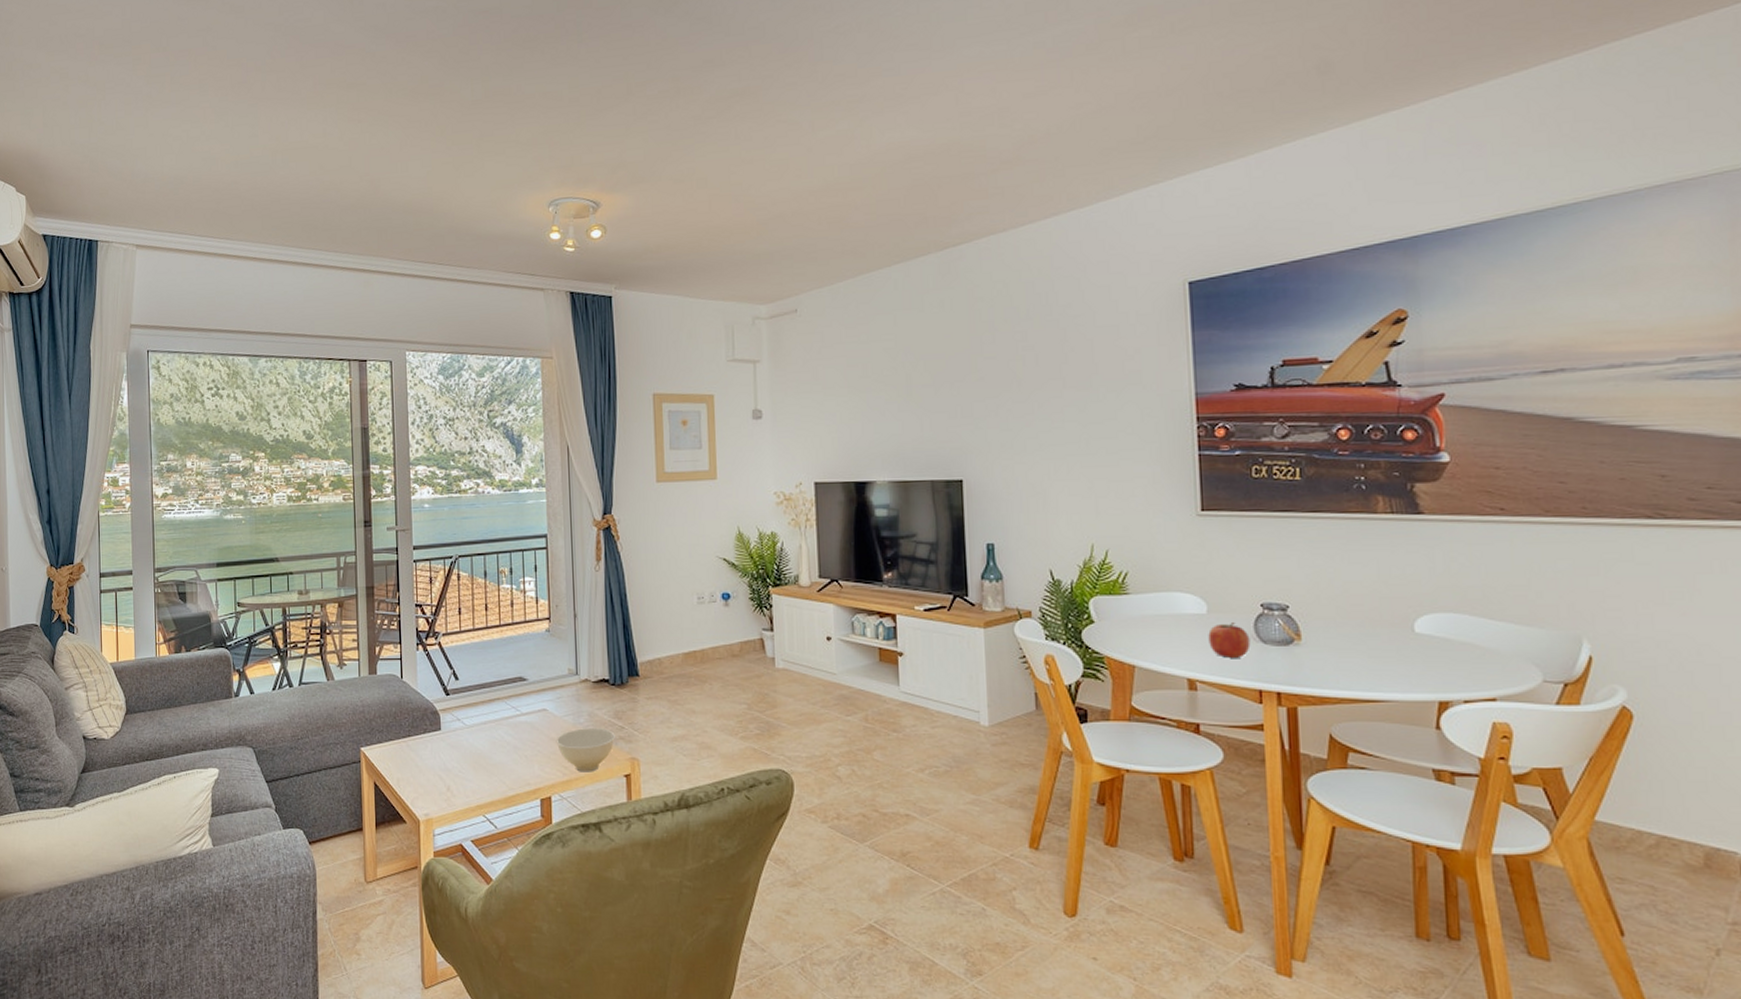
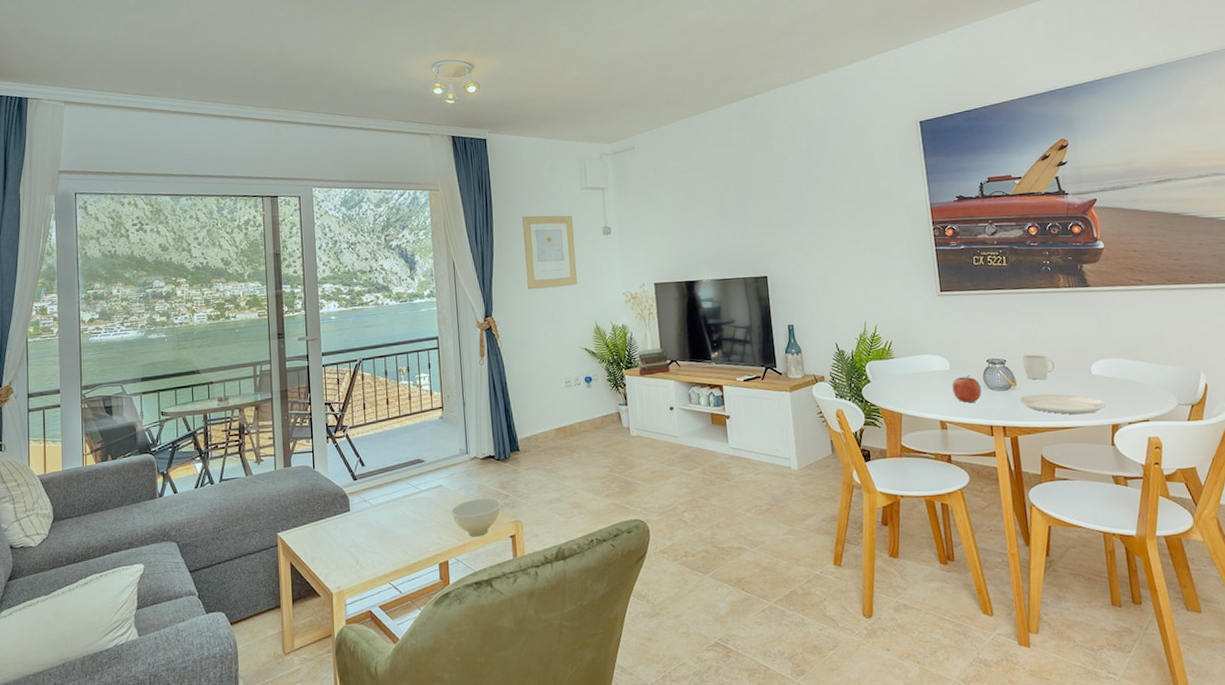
books: none [789,562,829,595] -> present [637,347,670,375]
plate: none [1304,654,1434,685] -> present [1019,393,1107,415]
mug: none [1314,601,1361,635] -> present [1023,354,1056,380]

